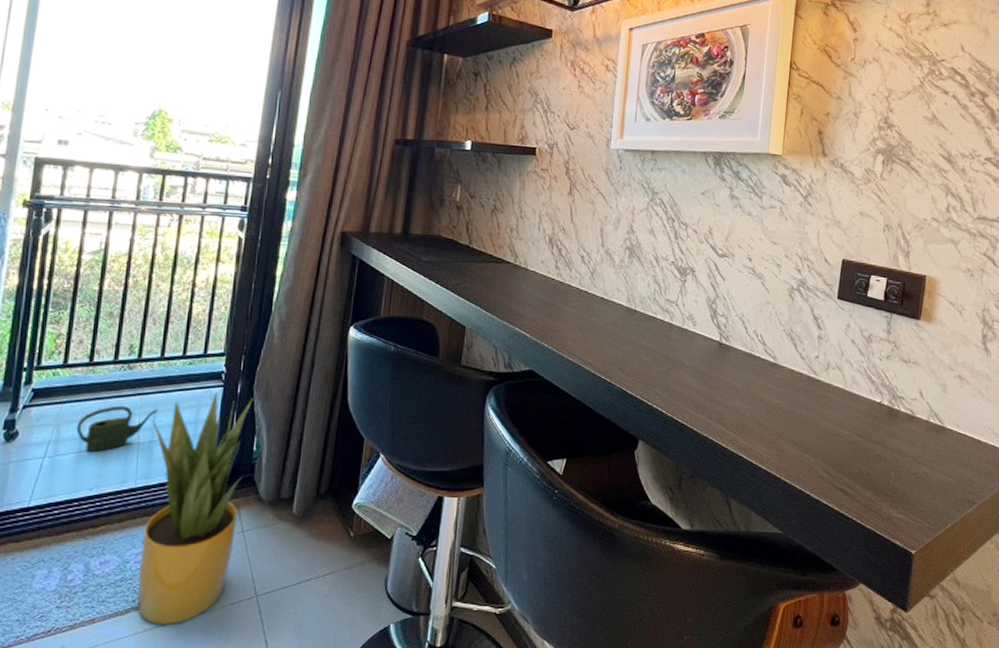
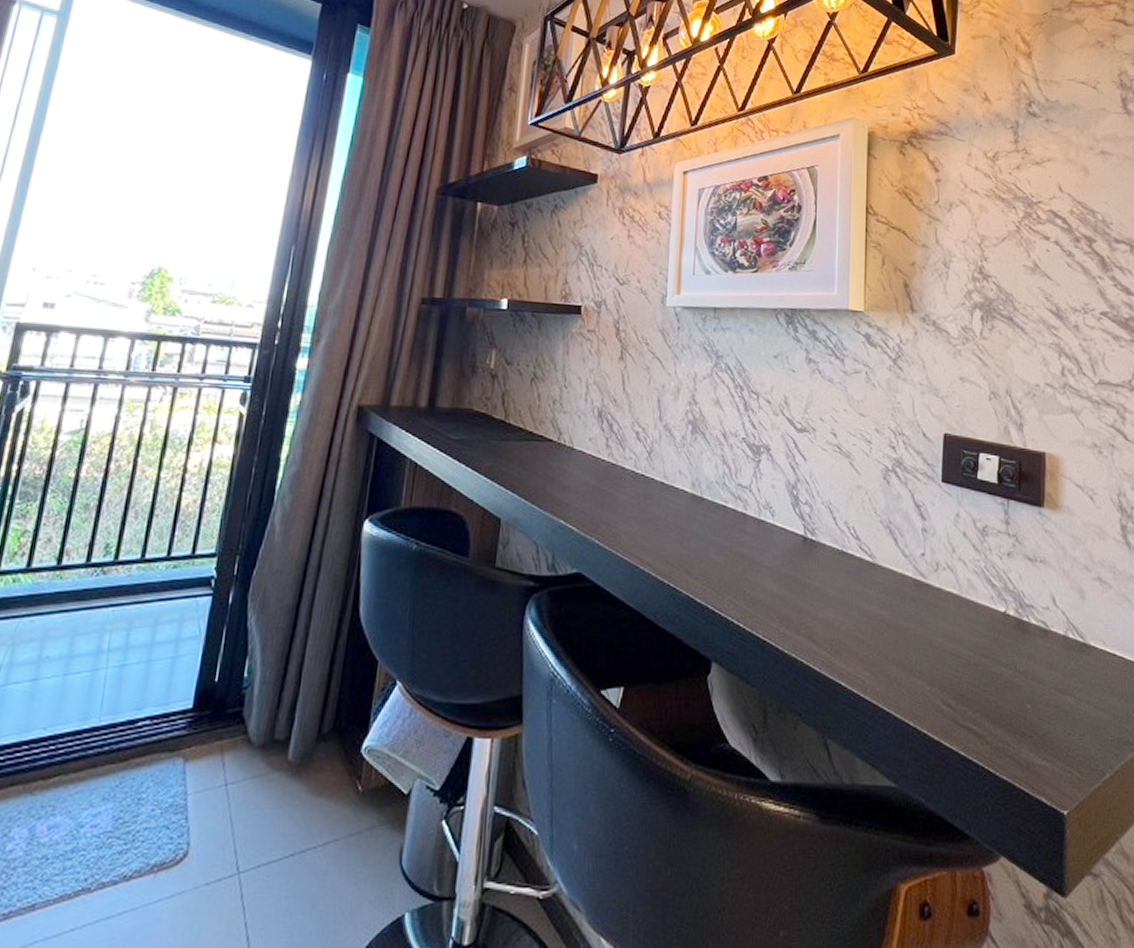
watering can: present [76,405,159,452] -> none [34,619,134,679]
planter: present [137,393,254,625] -> none [88,603,247,913]

